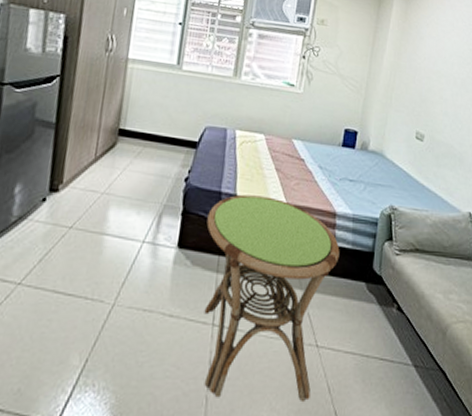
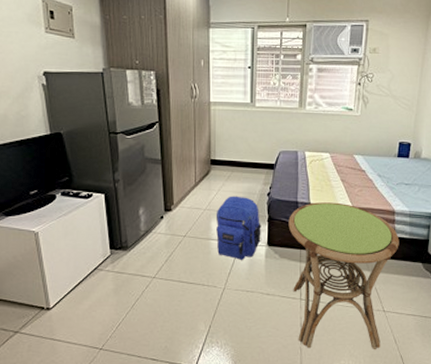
backpack: none [111,177,173,265] -> present [215,196,261,260]

